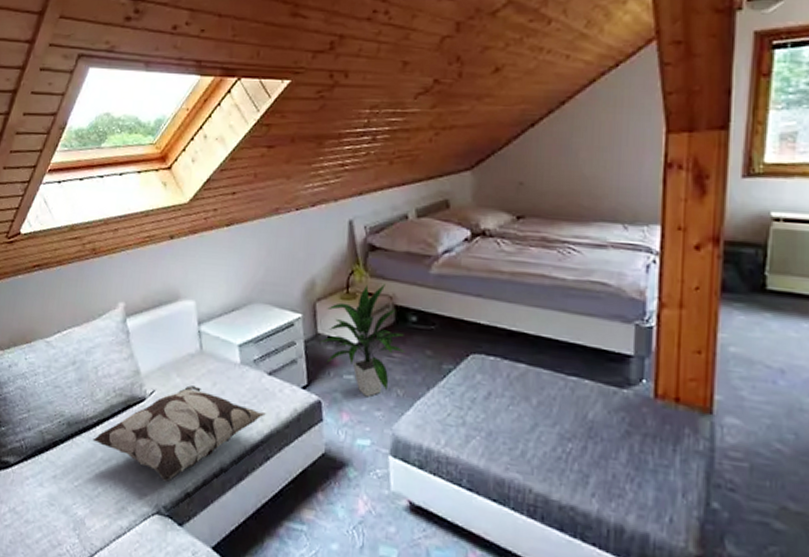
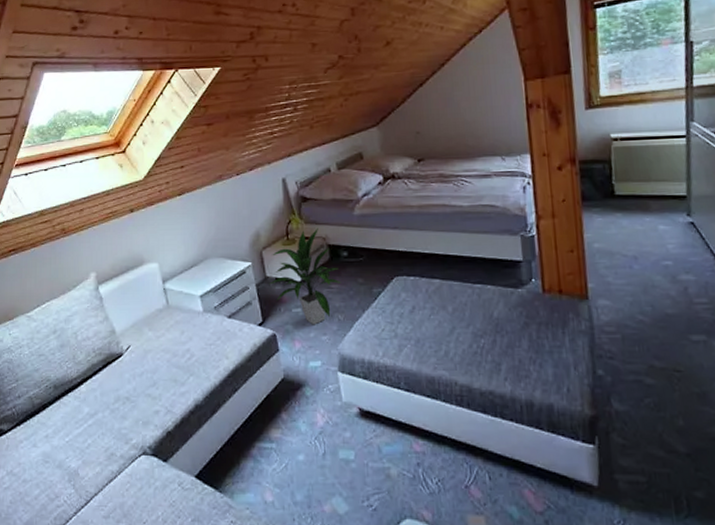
decorative pillow: present [92,385,266,482] -> none [78,337,230,424]

